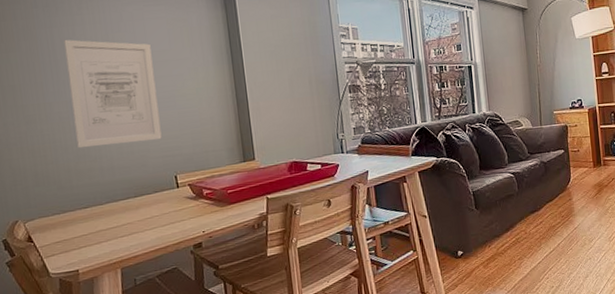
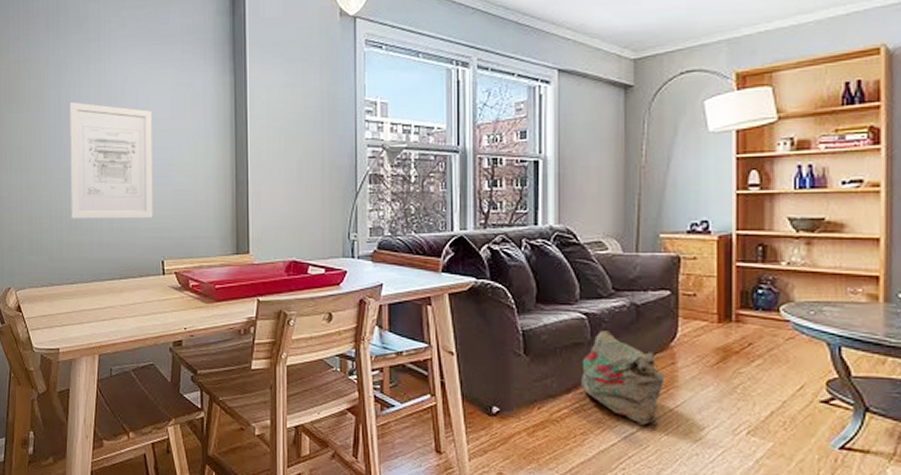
bag: none [515,183,566,246] -> present [581,330,663,425]

